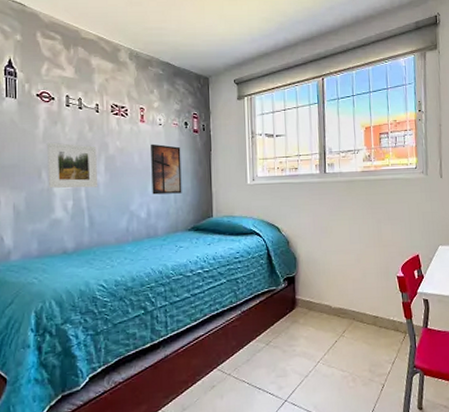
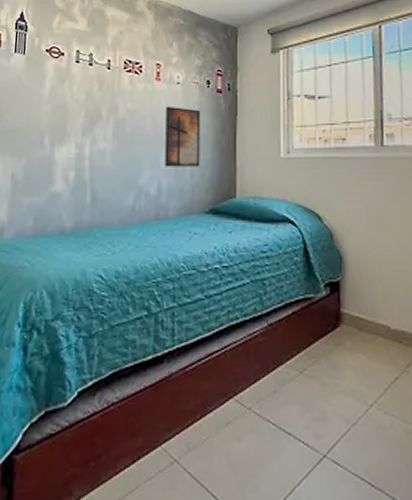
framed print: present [46,142,98,189] -> none [50,103,105,157]

